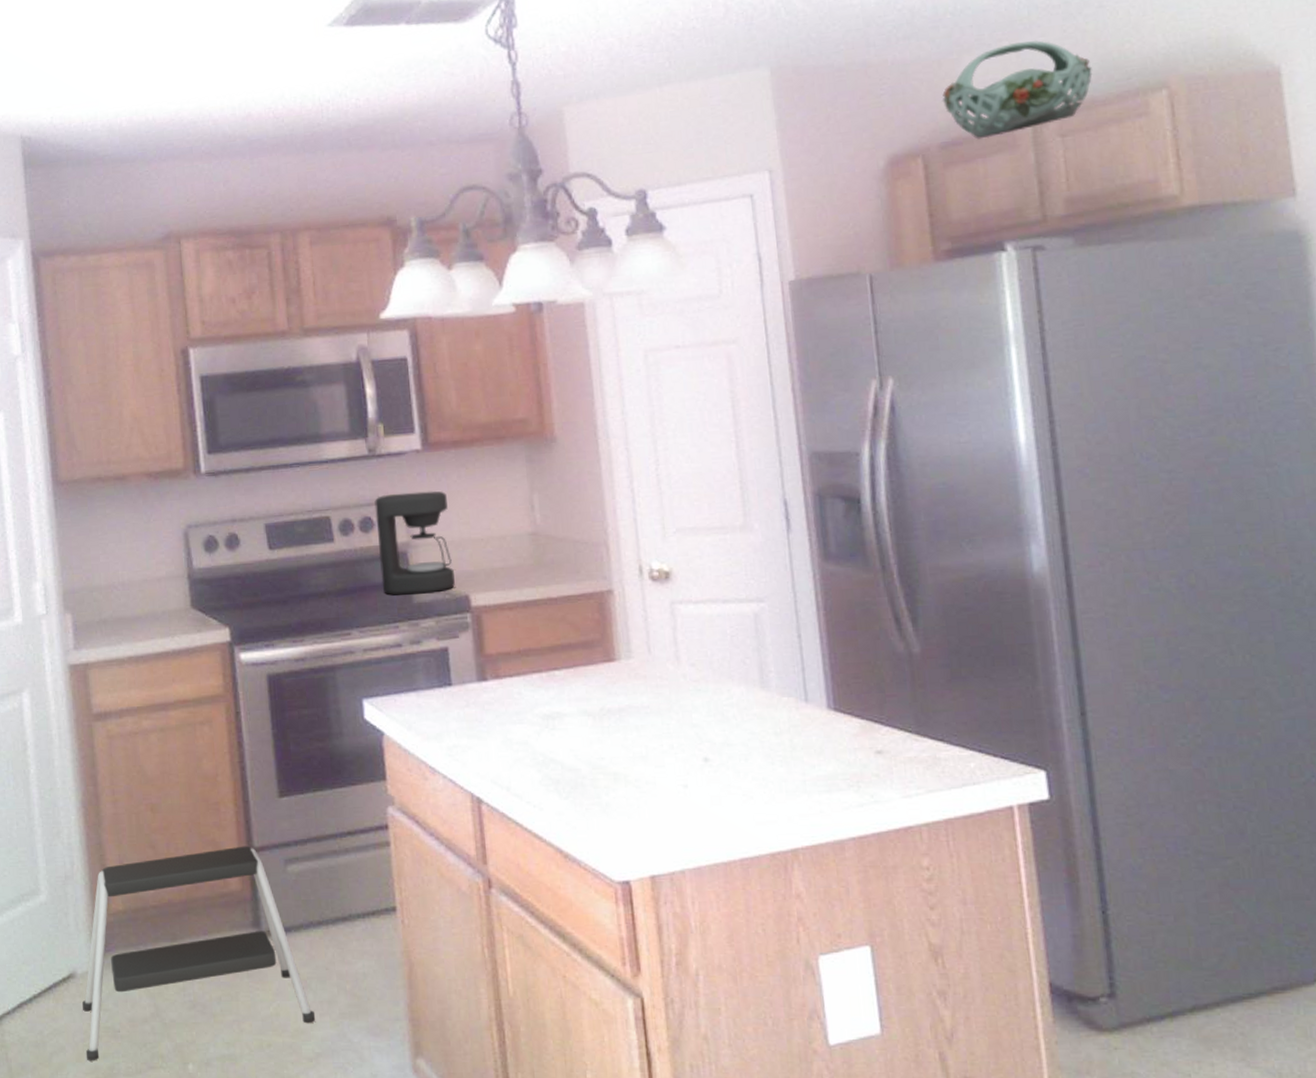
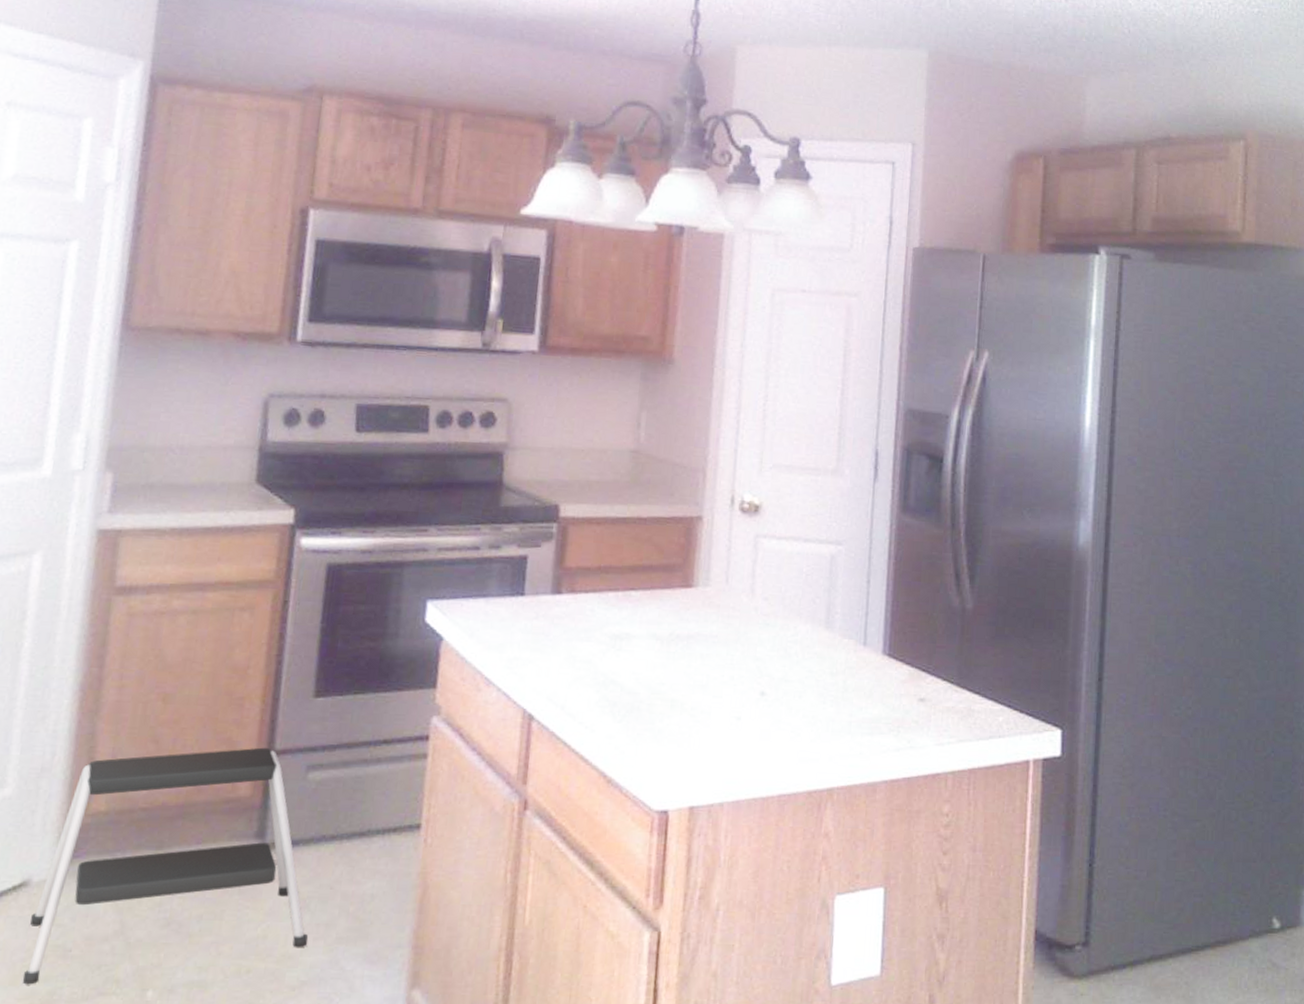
coffee maker: present [374,490,455,596] -> none [470,391,555,498]
decorative basket: present [942,39,1093,140] -> none [1067,74,1190,153]

